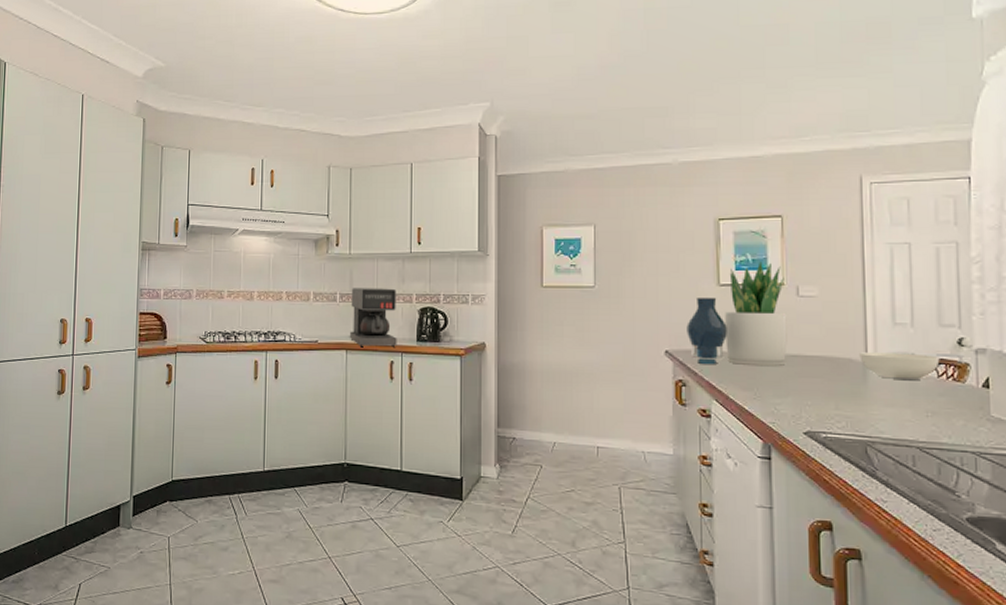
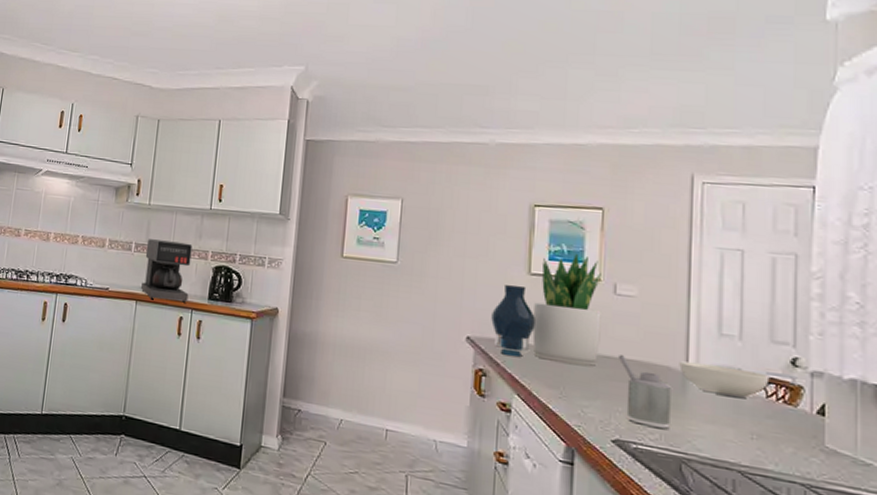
soap dispenser: none [804,353,855,417] -> present [617,355,671,430]

